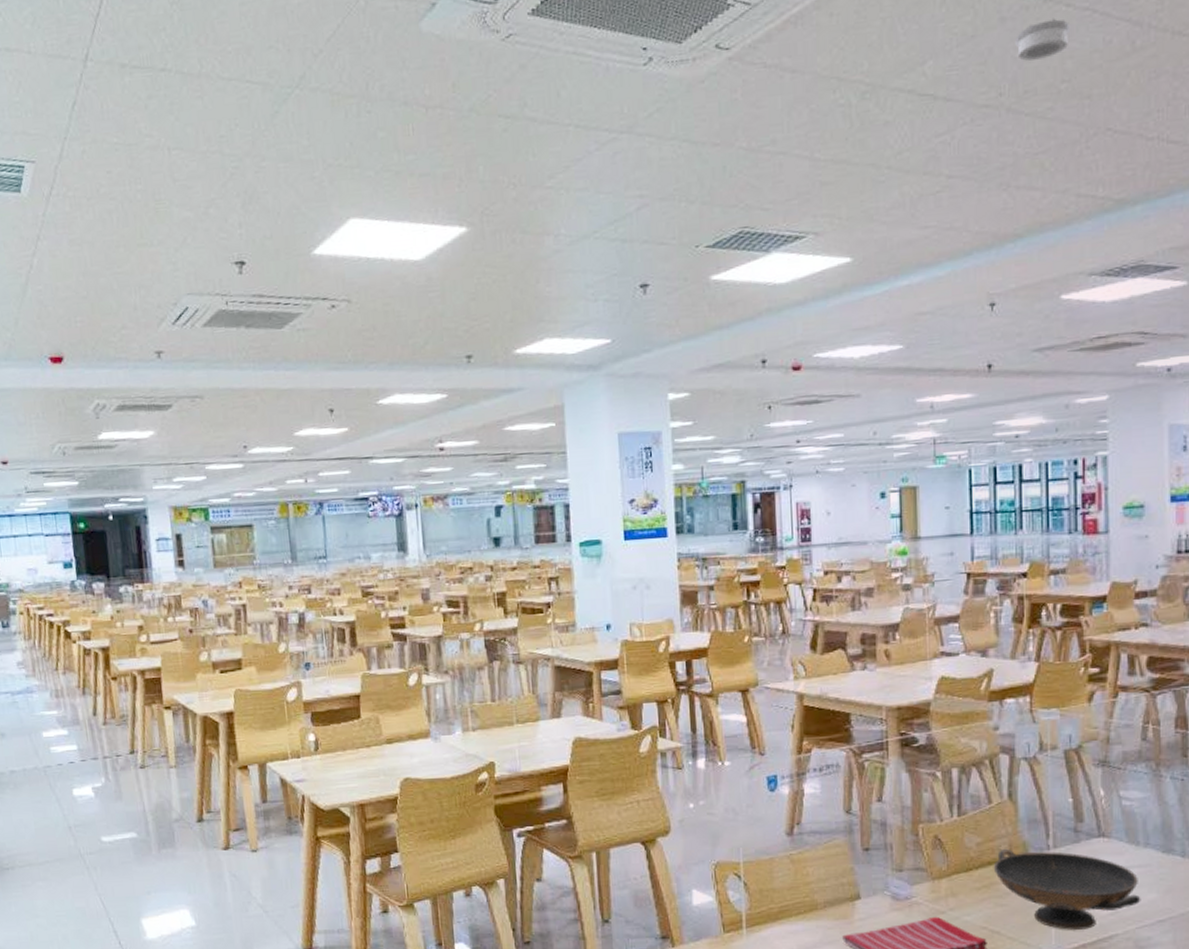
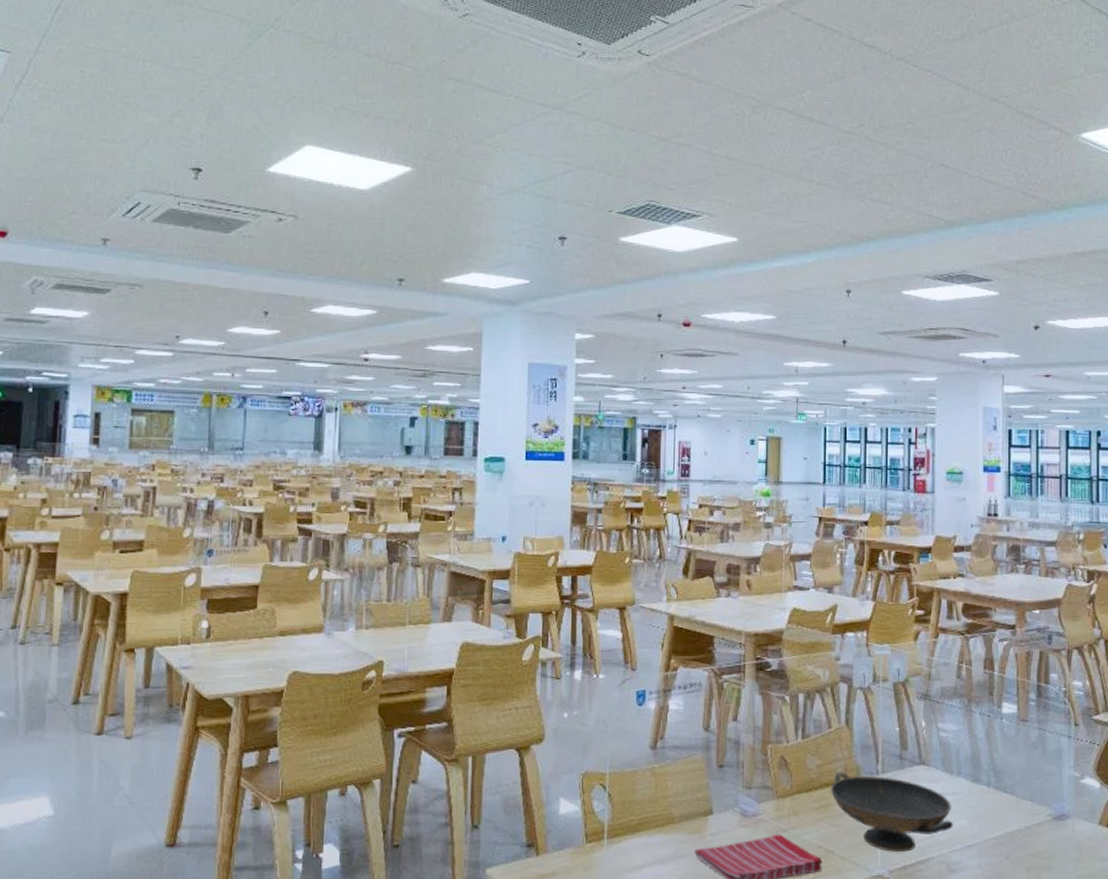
smoke detector: present [1015,18,1069,61] -> none [874,73,915,103]

